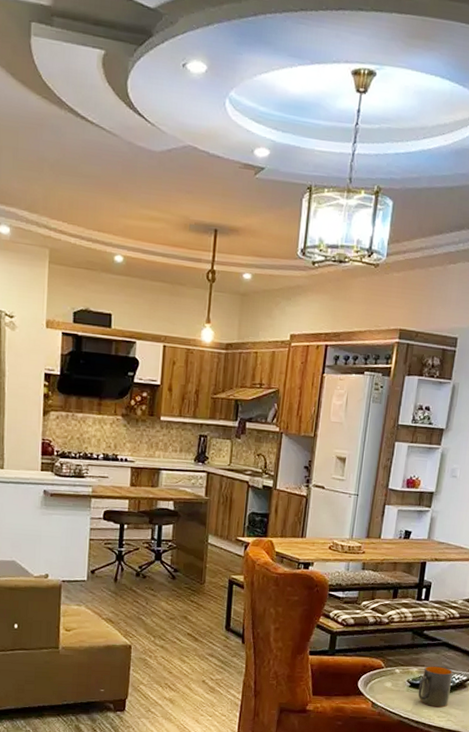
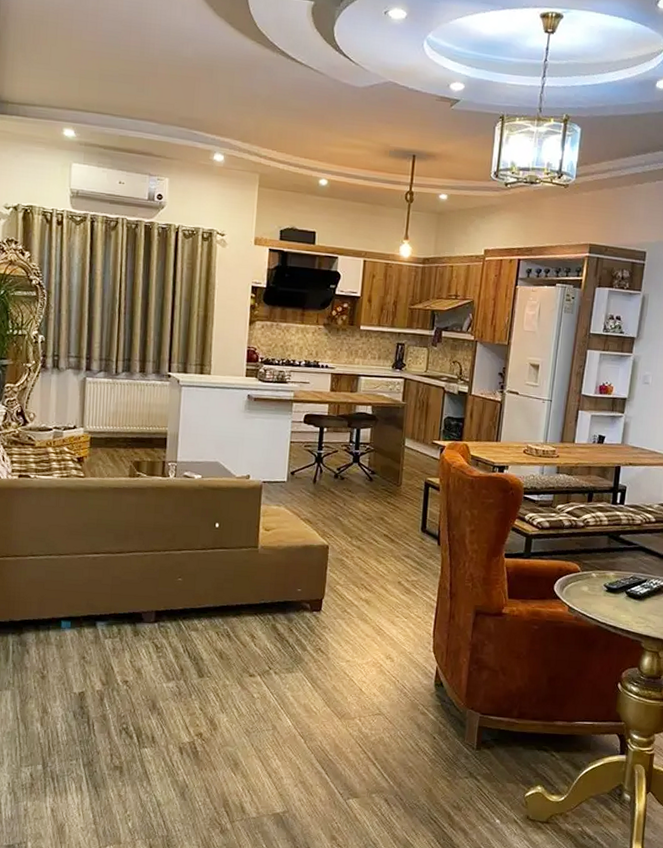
mug: present [418,666,453,708] -> none [615,570,650,613]

